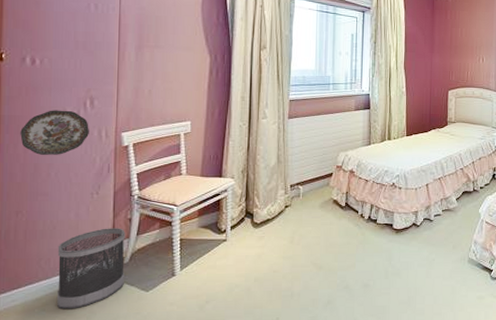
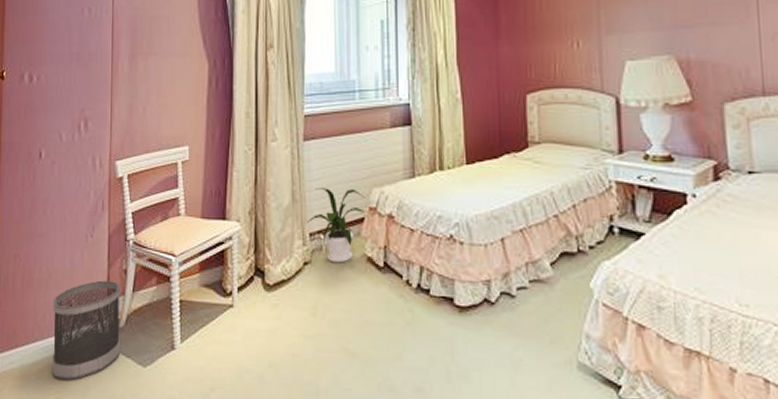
decorative plate: present [20,110,89,155] -> none [19,134,83,188]
house plant: none [289,153,334,205] -> present [307,188,366,263]

